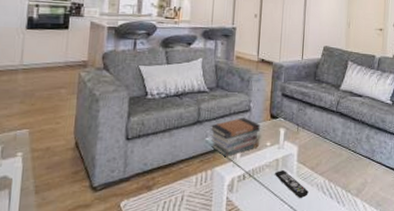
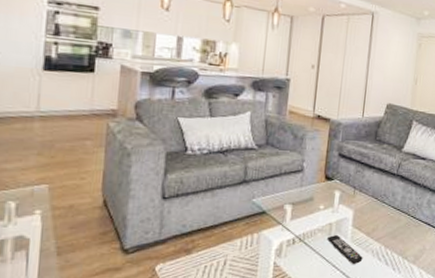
book stack: present [210,118,260,156] -> none [257,178,313,219]

